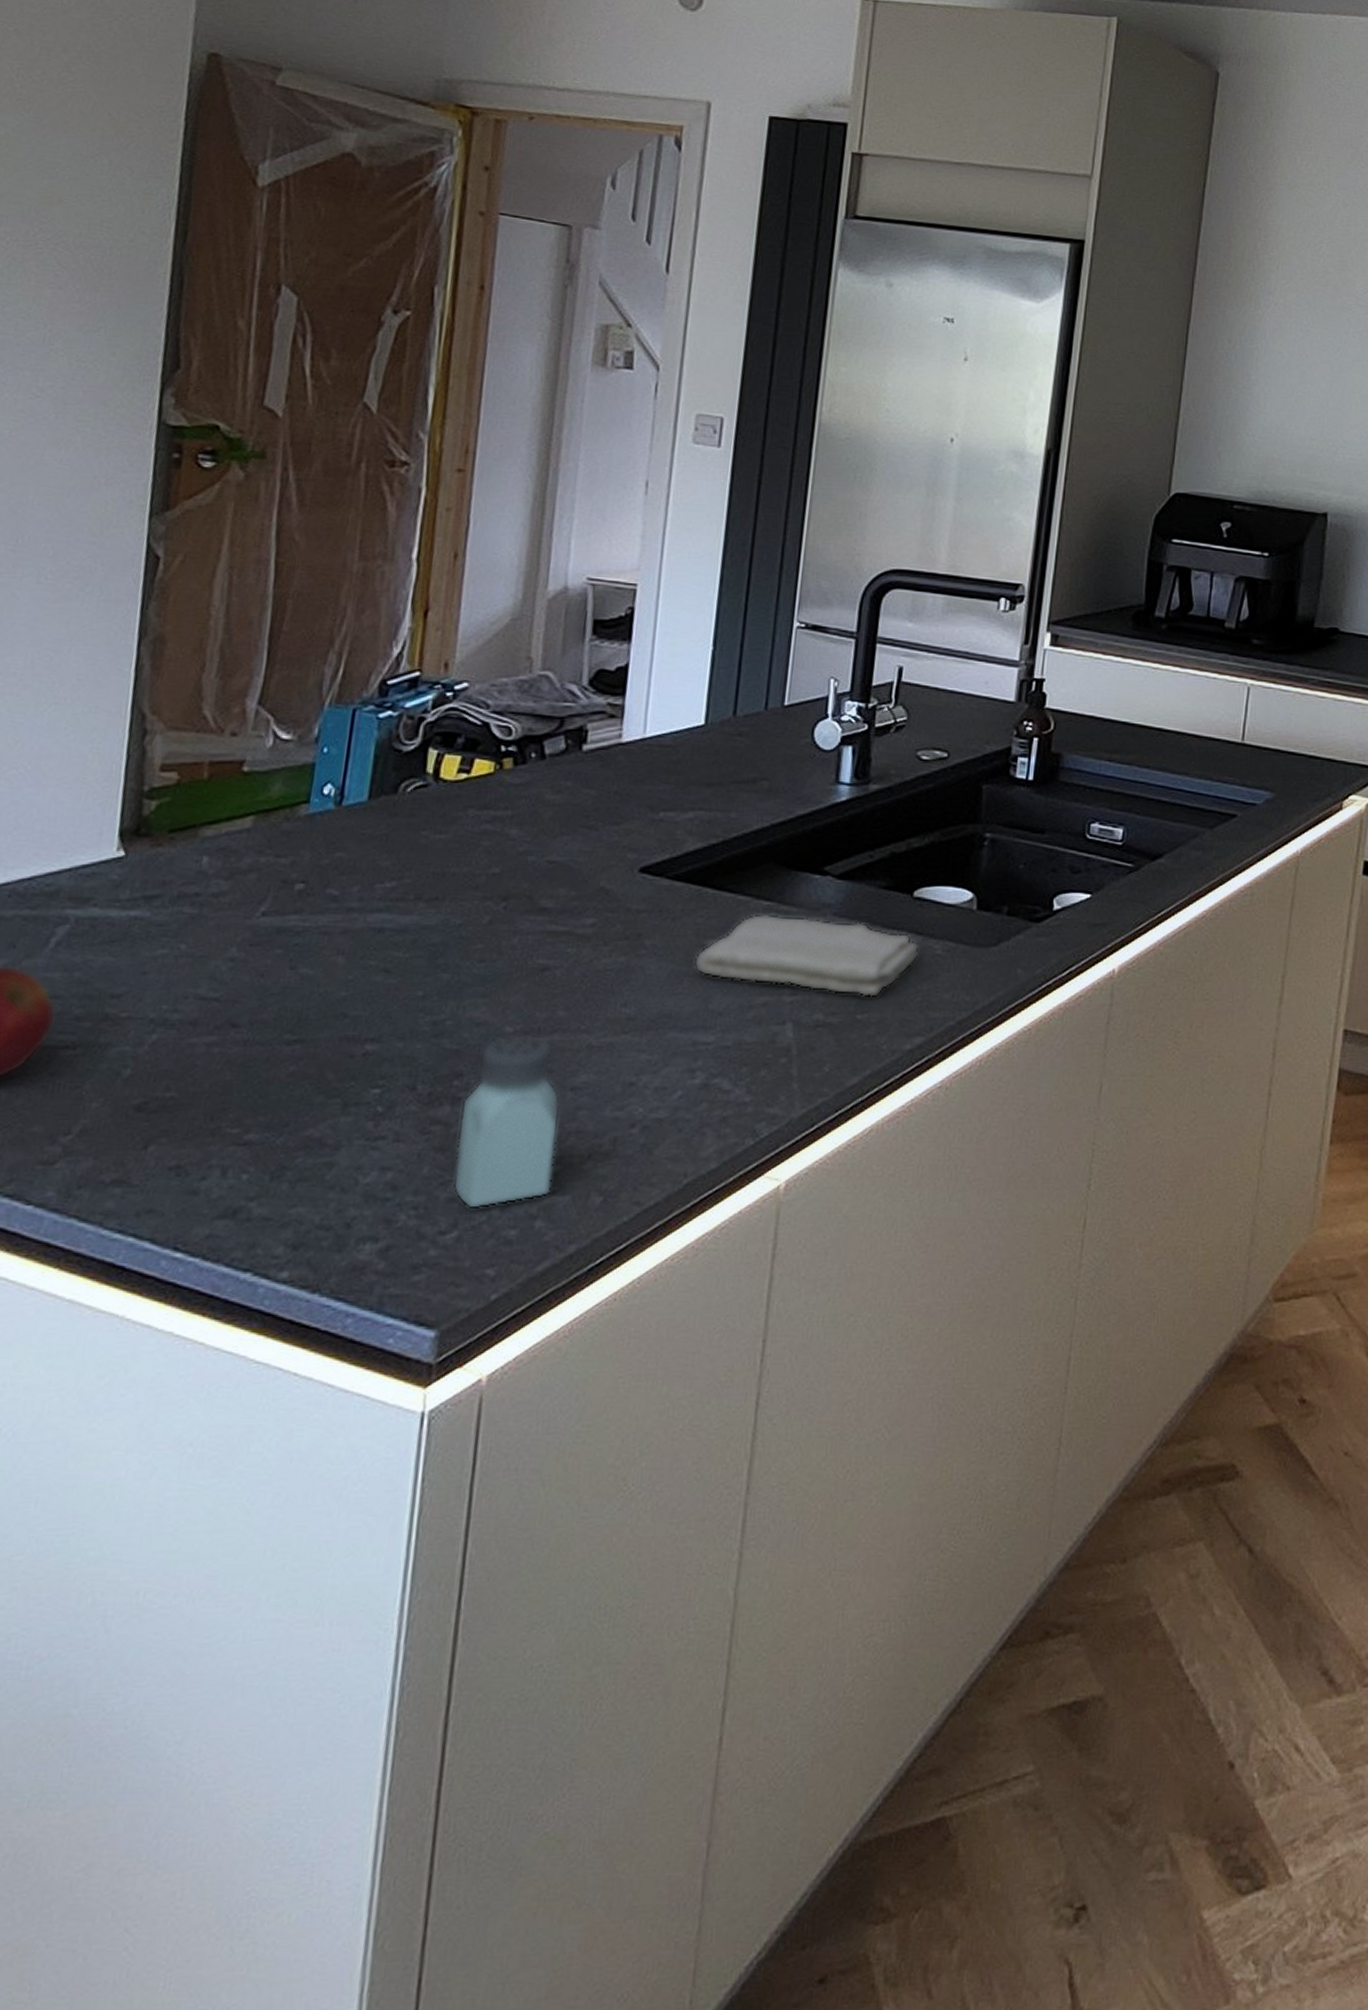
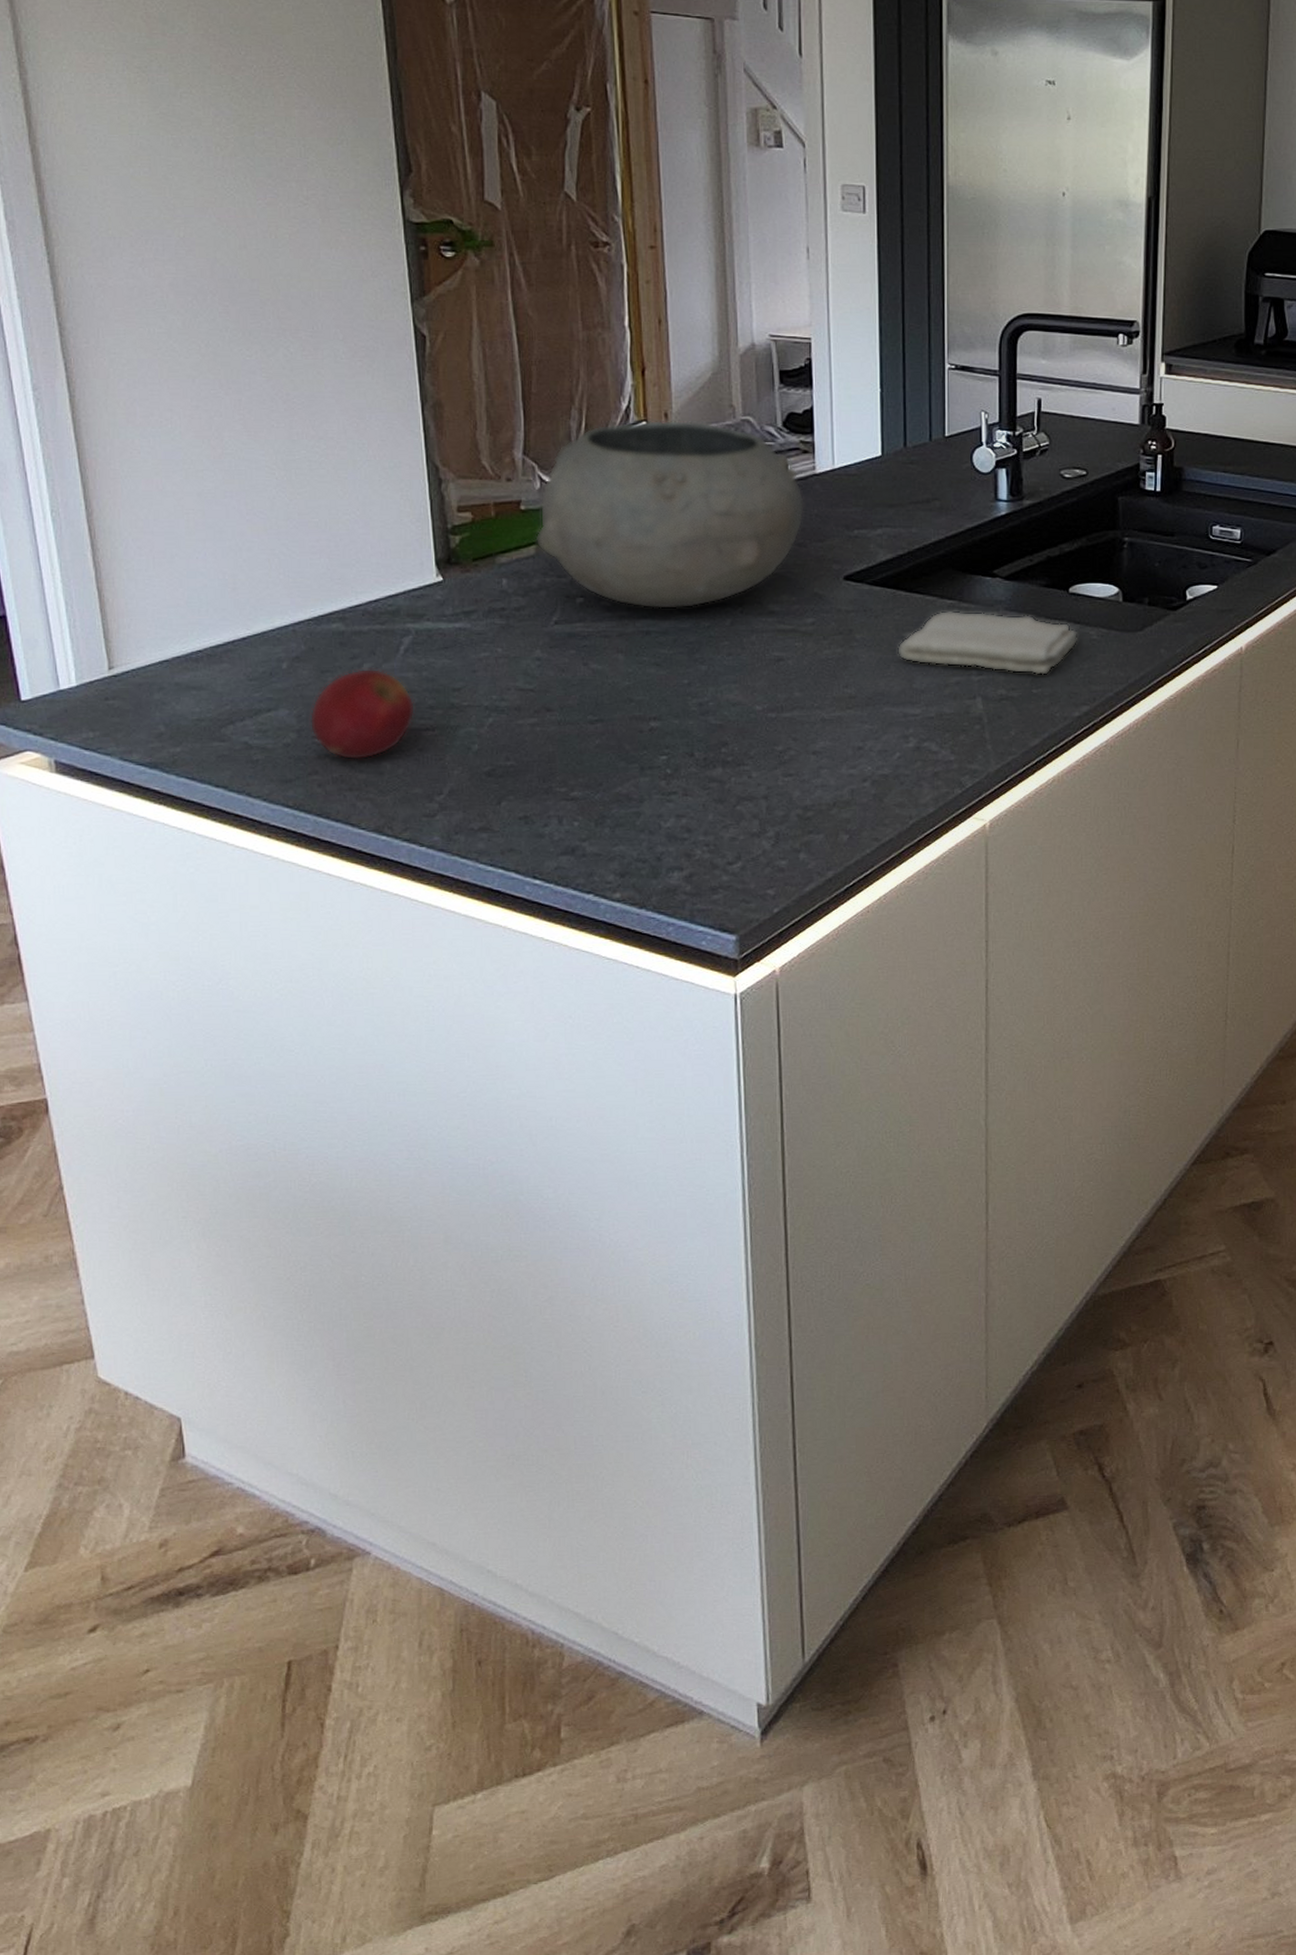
bowl: none [254,670,604,902] -> present [535,420,805,610]
saltshaker: present [452,1034,560,1210] -> none [730,711,808,846]

